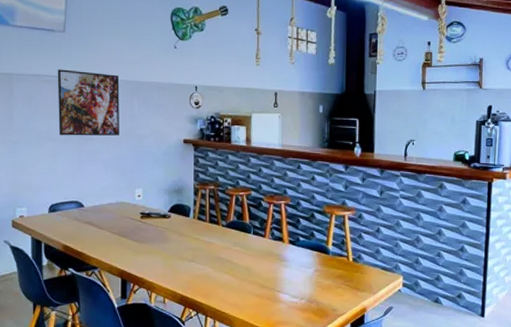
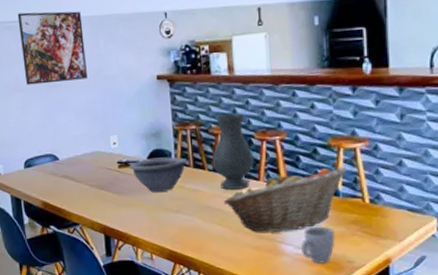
bowl: none [151,211,205,242] -> present [129,157,188,192]
vase: none [226,178,262,244] -> present [212,113,255,190]
fruit basket: none [233,230,337,282] -> present [223,166,348,232]
mug: none [296,279,324,311] -> present [301,226,335,264]

